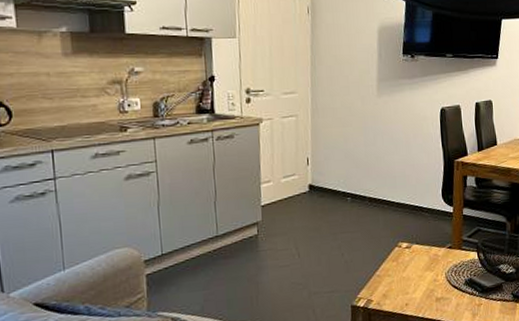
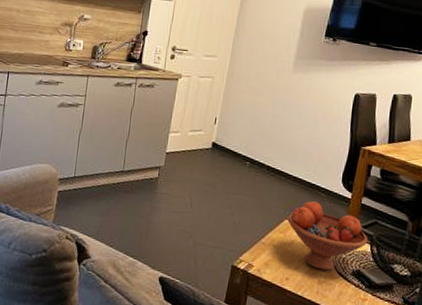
fruit bowl: none [397,222,475,288] -> present [287,201,368,271]

